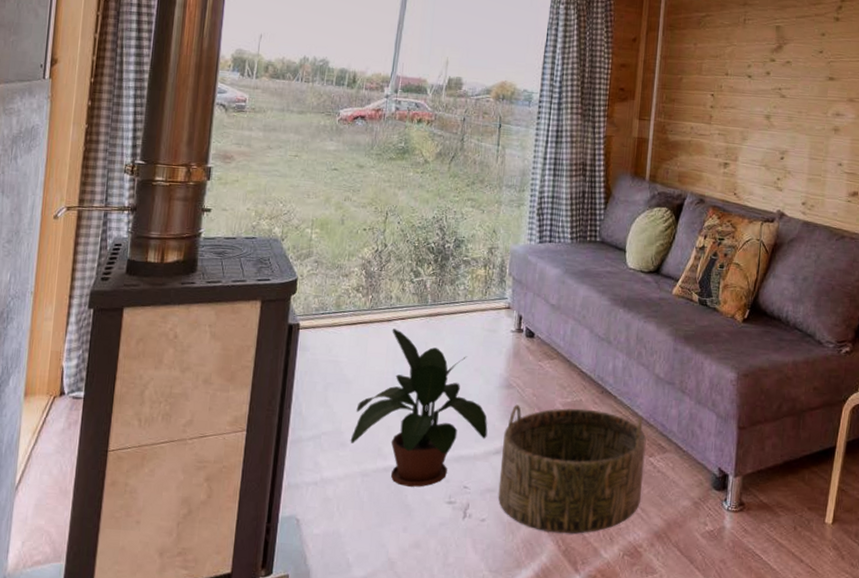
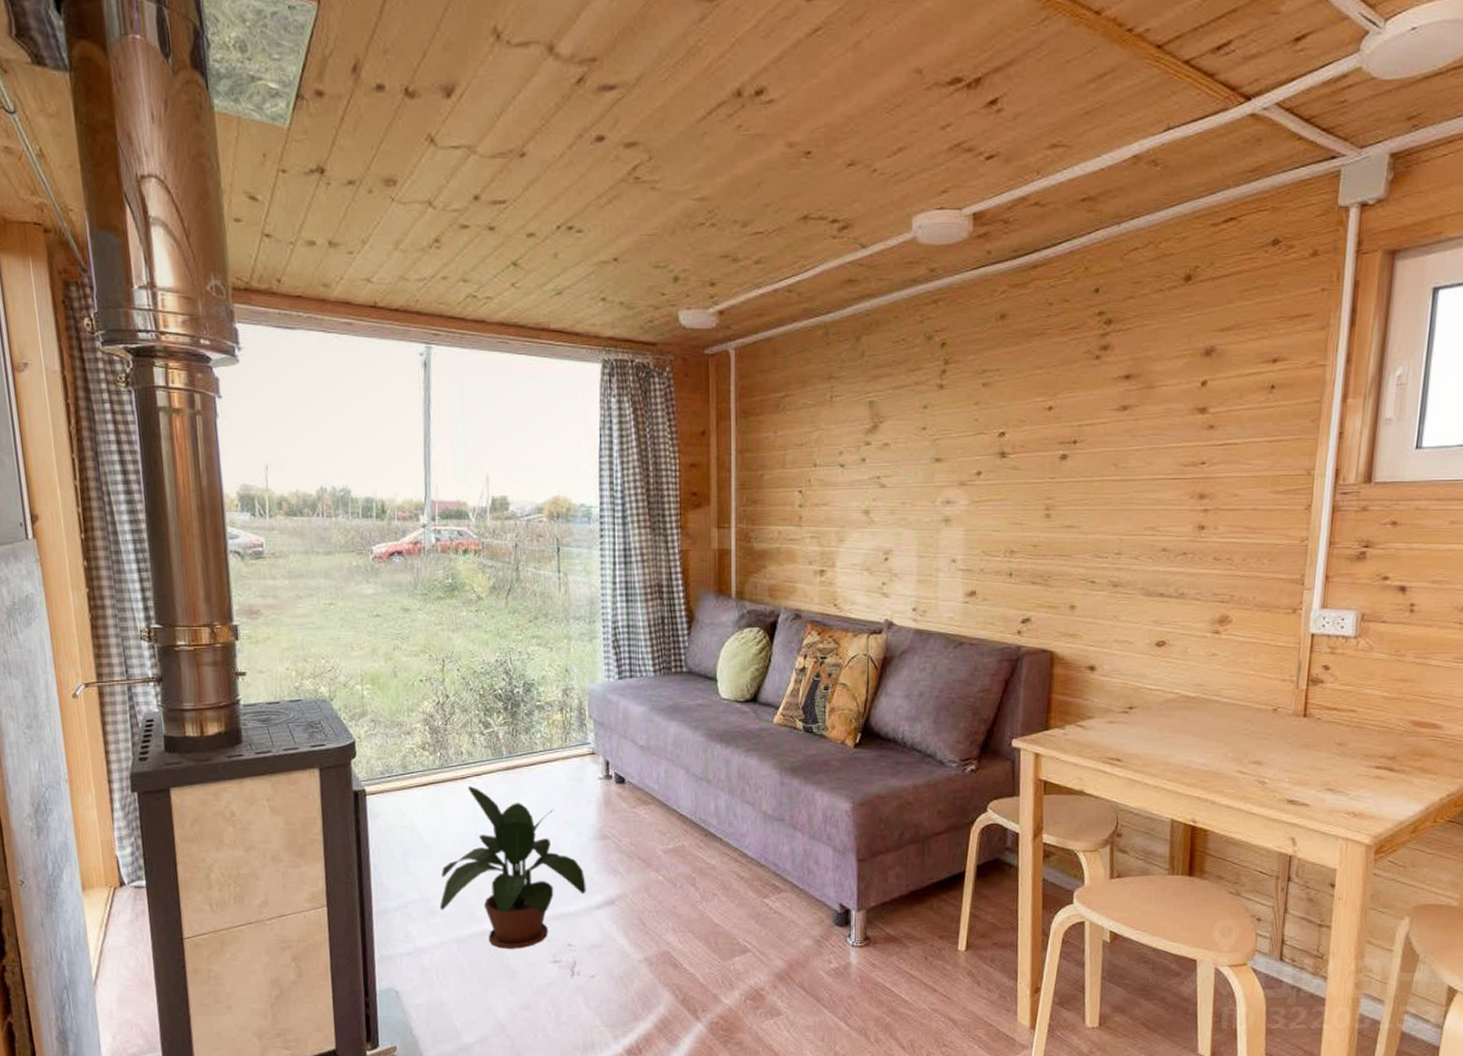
basket: present [498,404,646,534] -> none [603,854,759,983]

